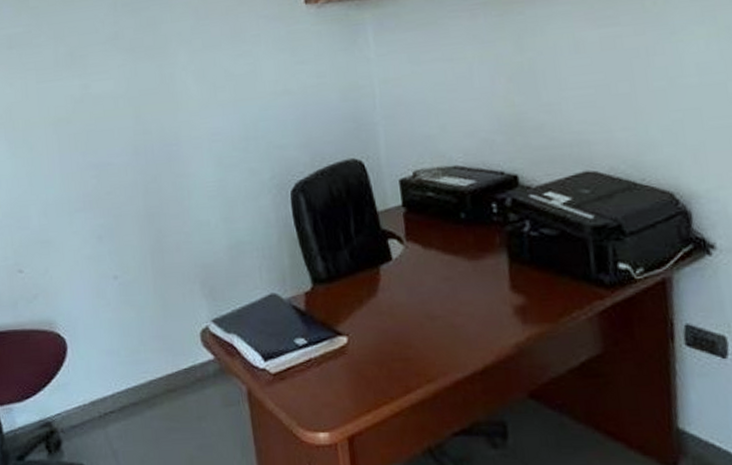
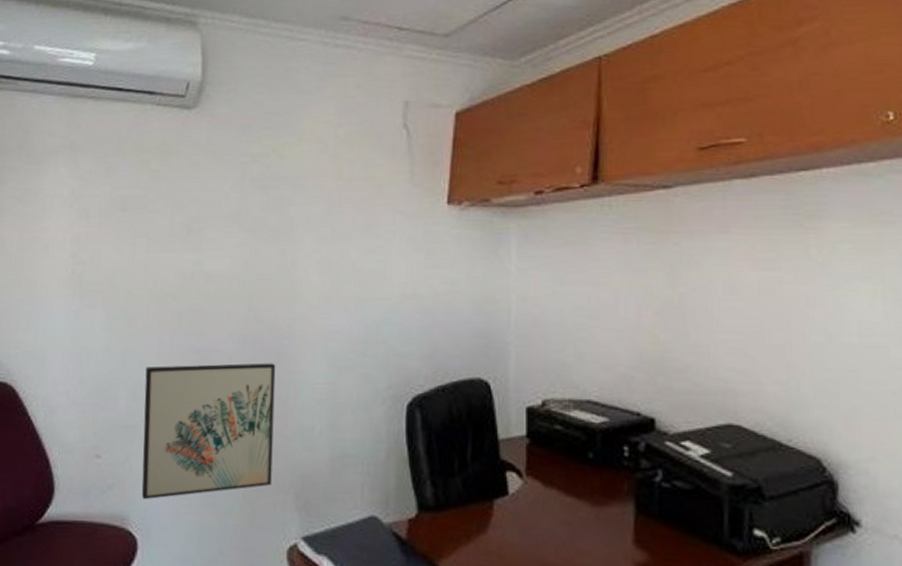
wall art: none [52,169,178,305] -> present [141,363,276,500]

